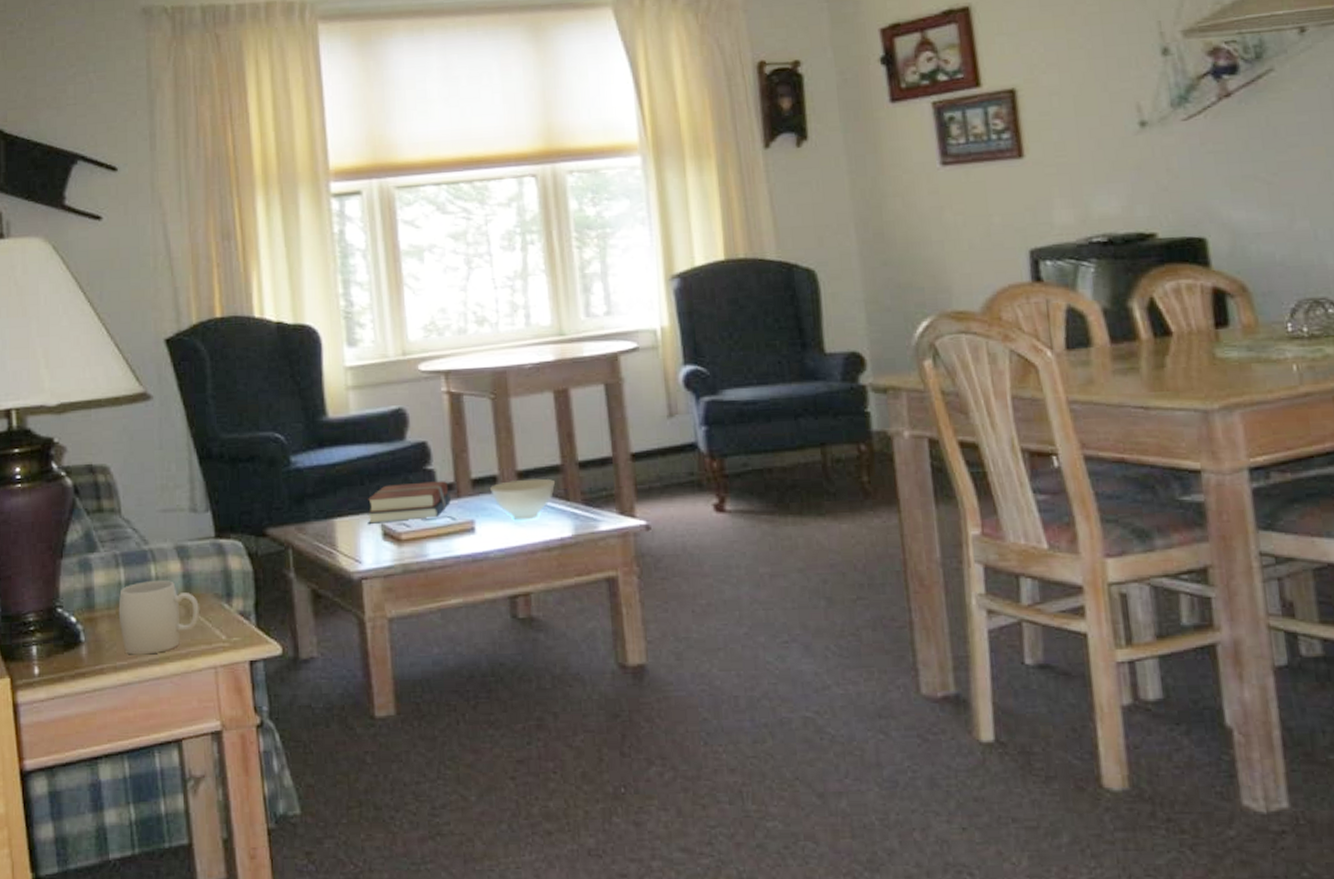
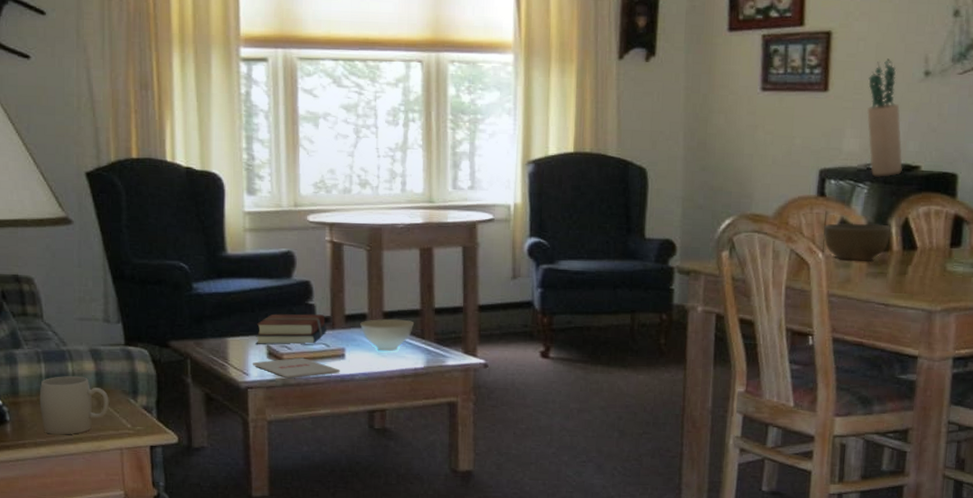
magazine: none [365,536,471,564] -> present [252,357,340,379]
bowl: none [1046,308,1135,359] -> present [823,223,892,262]
vase: none [1071,112,1134,253] -> present [867,58,903,178]

